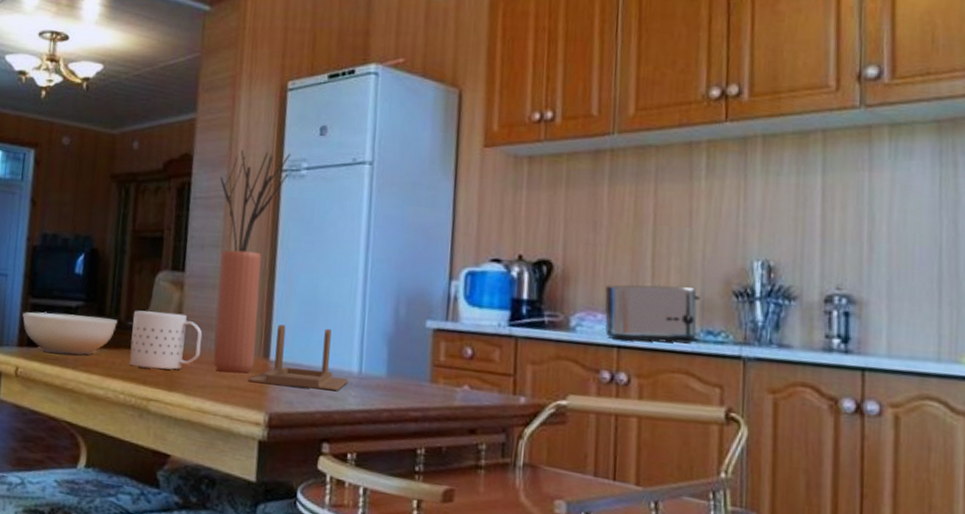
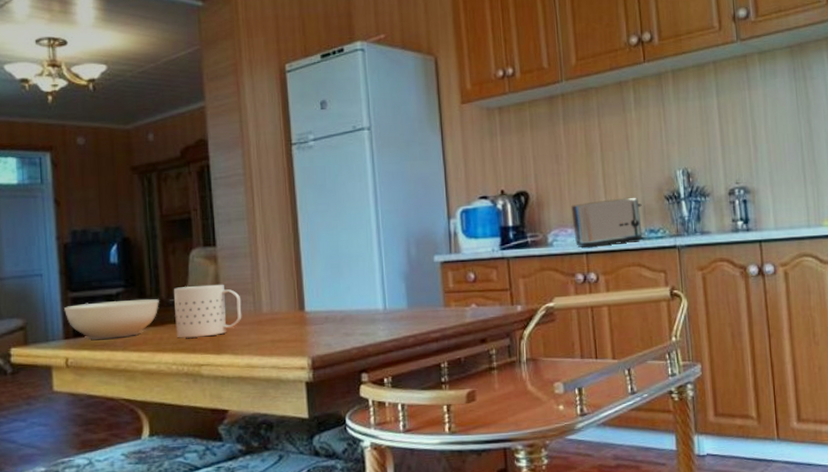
vase: present [213,150,291,373] -> none [236,128,298,329]
napkin holder: present [247,324,349,392] -> none [288,276,376,334]

